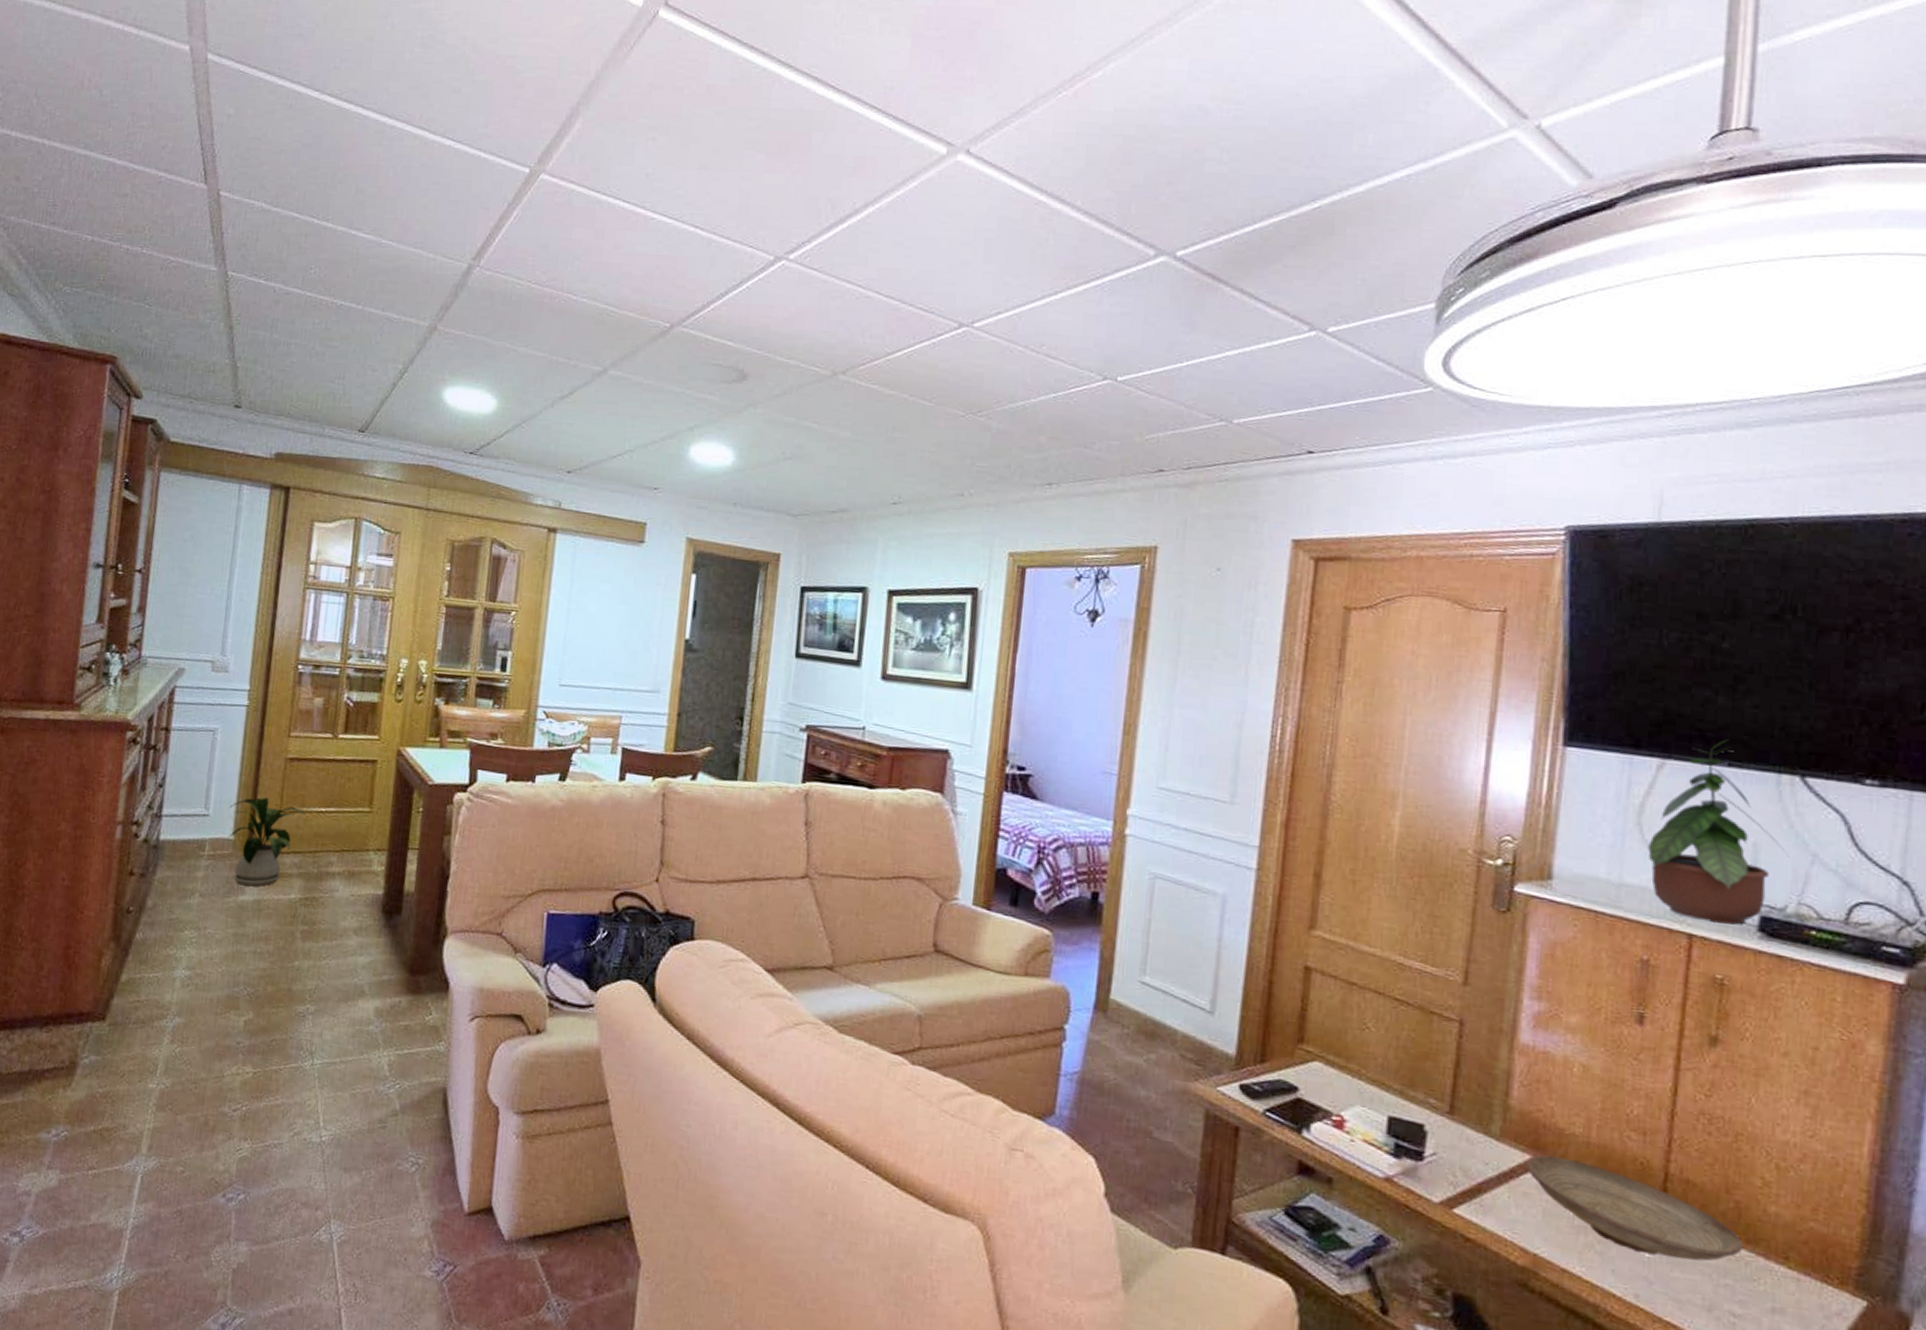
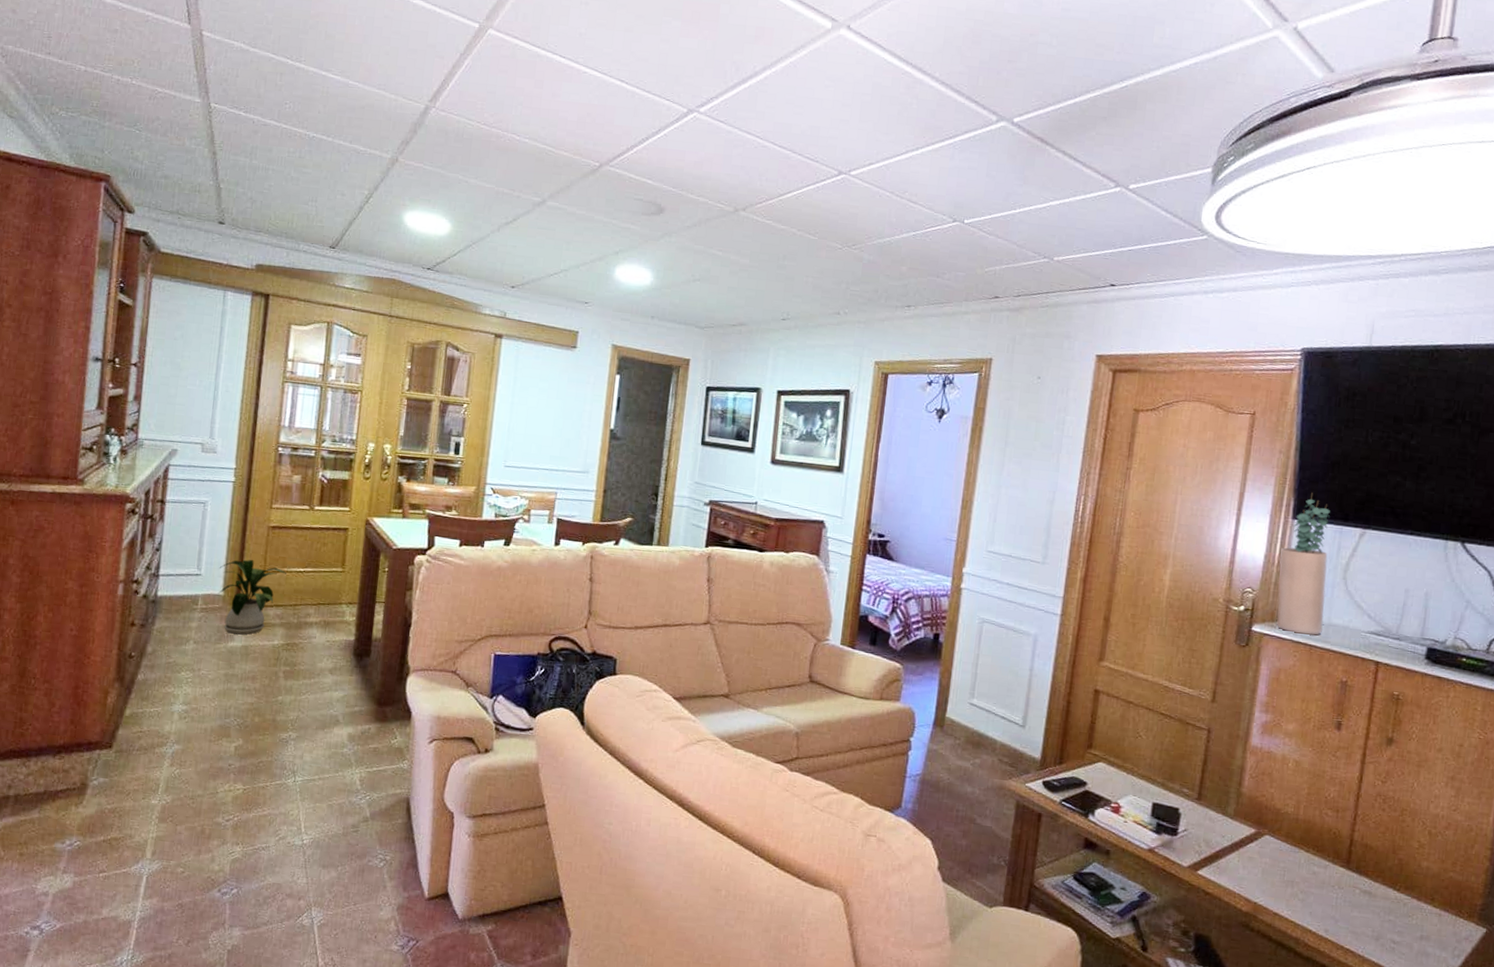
decorative bowl: present [1526,1155,1743,1262] -> none [1251,828,1403,904]
vase: none [1547,712,1615,899] -> present [1277,493,1330,636]
potted plant: present [1648,739,1790,925] -> none [1350,514,1451,654]

